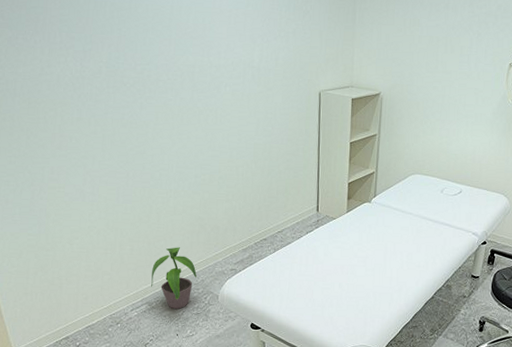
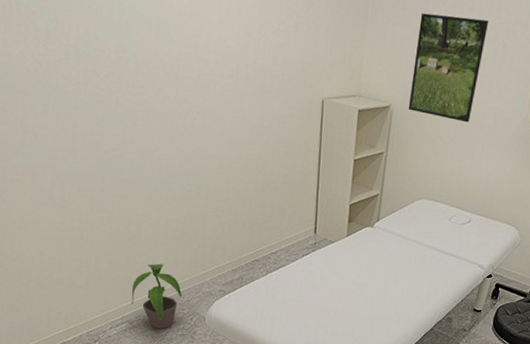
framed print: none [396,13,462,103] -> present [408,13,488,123]

